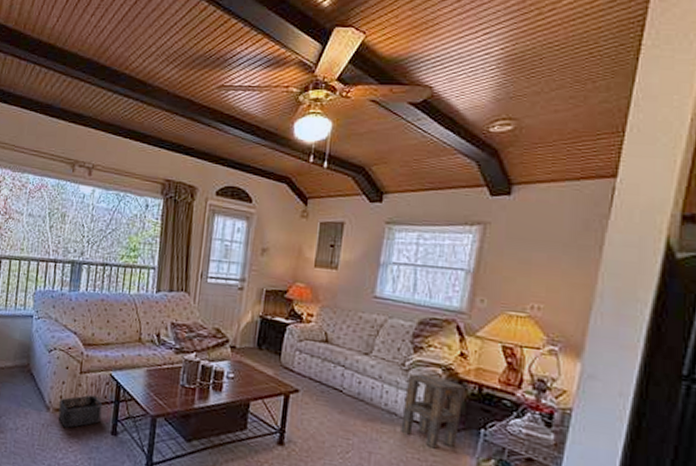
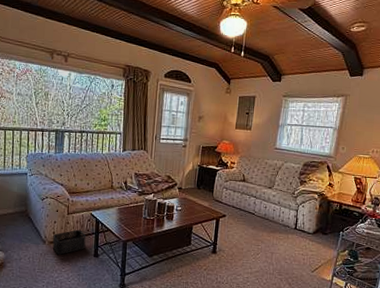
side table: present [401,373,465,449] -> none [291,198,332,247]

